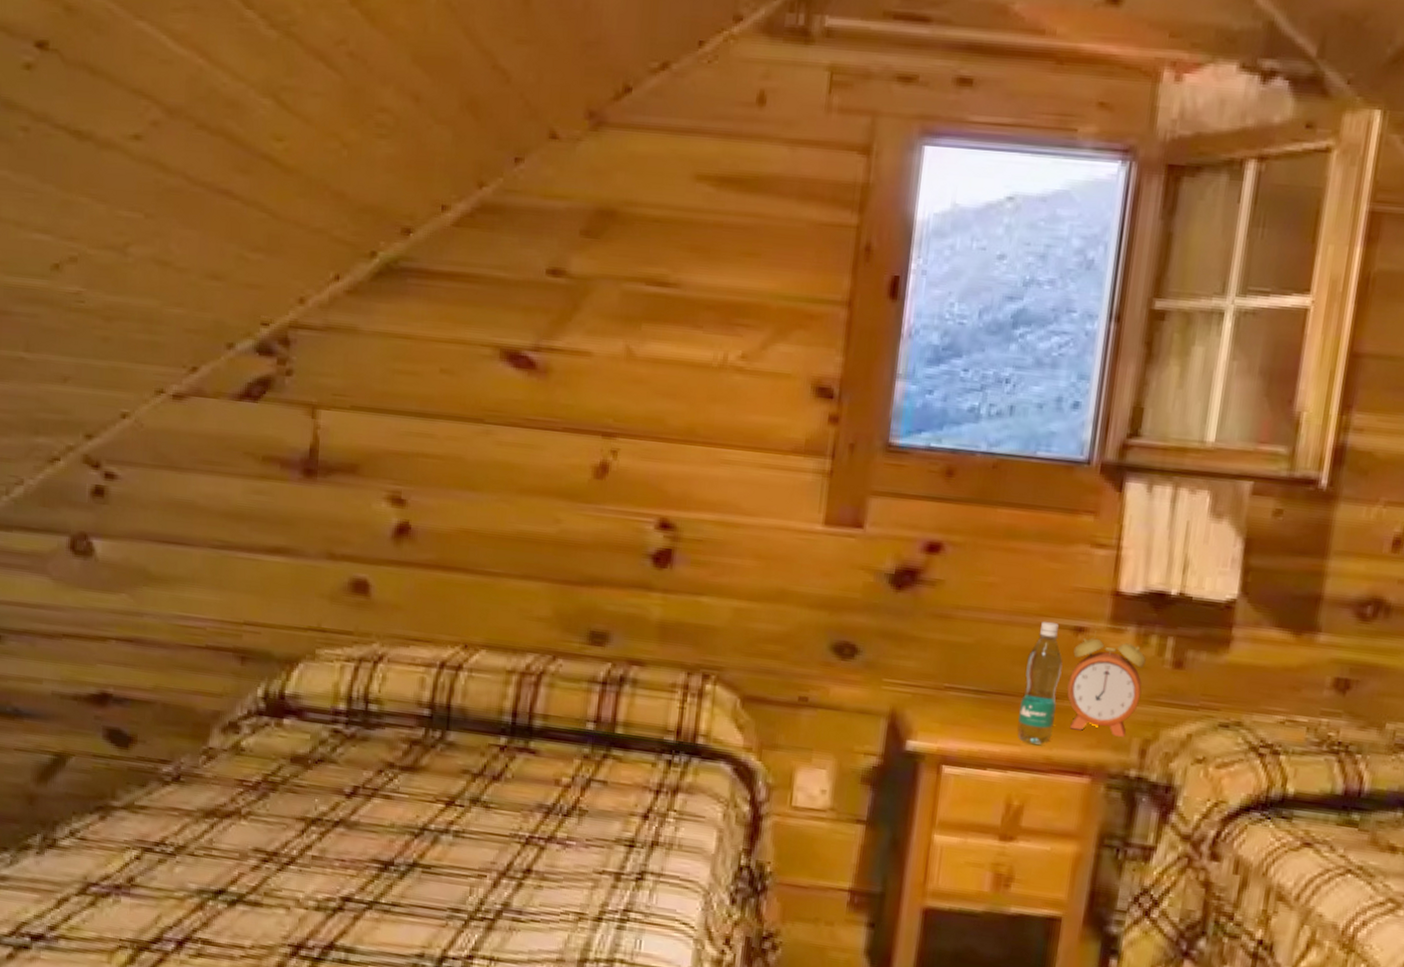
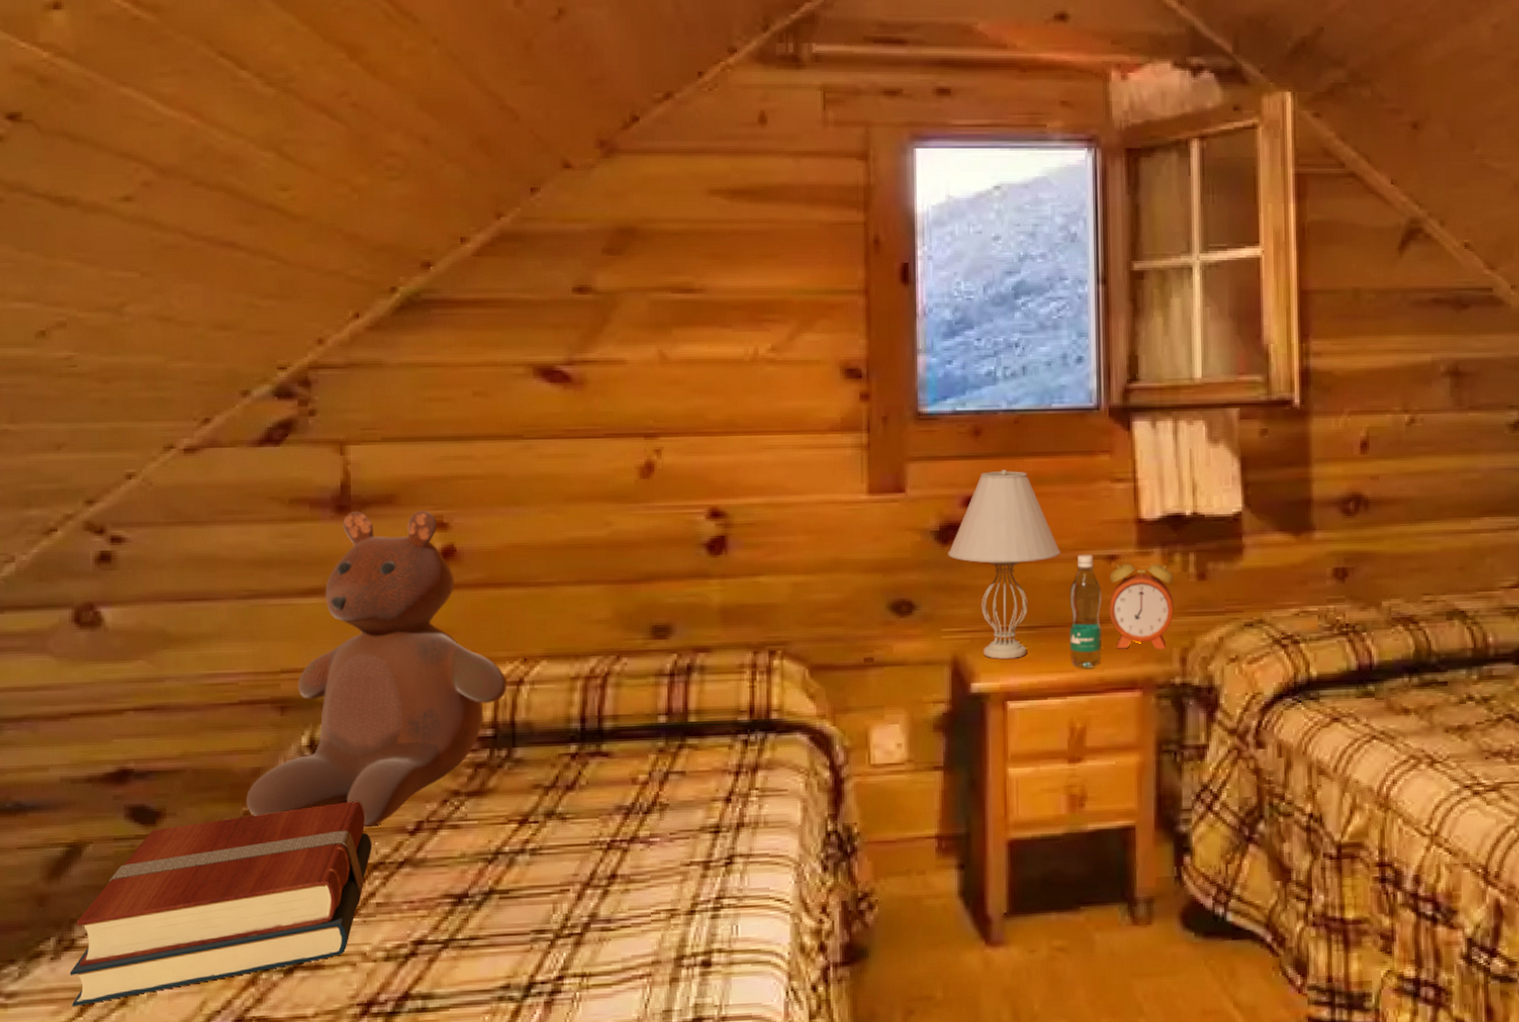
books: none [50,752,312,899] -> present [69,801,372,1007]
teddy bear: none [206,476,447,783] -> present [246,510,507,827]
table lamp: none [900,516,1024,722] -> present [948,469,1061,659]

